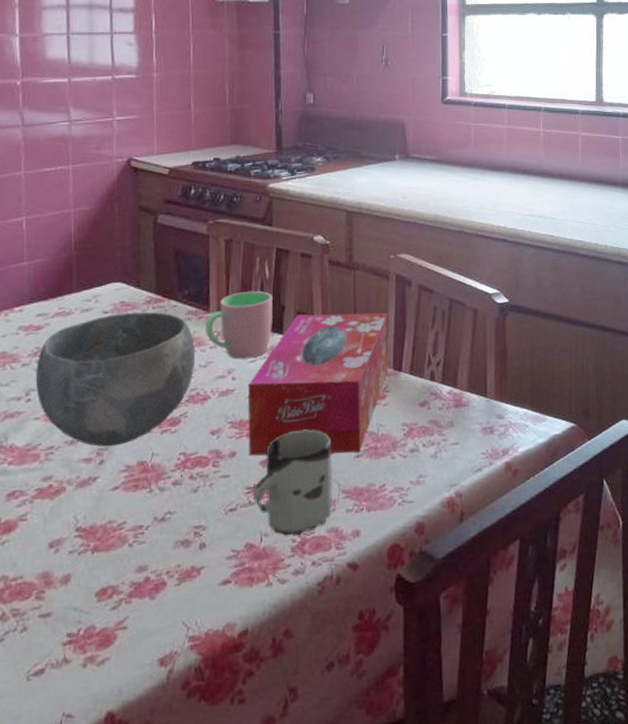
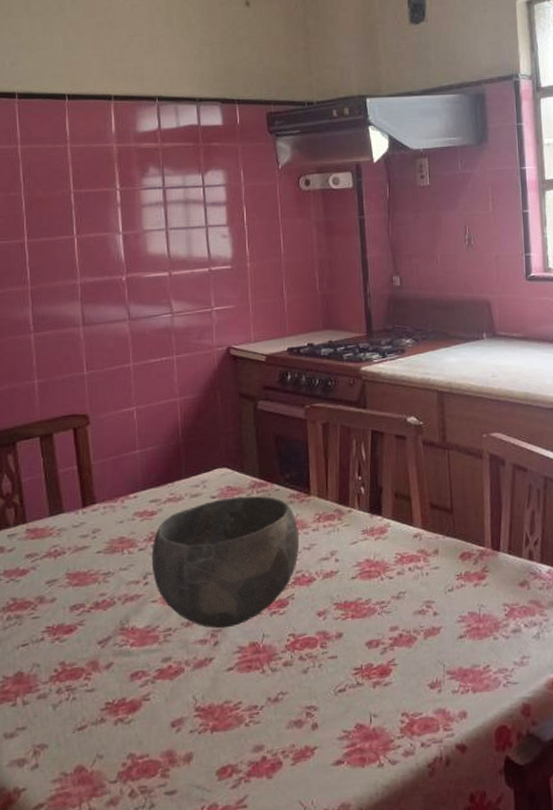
cup: present [204,291,273,359] -> none [306,473,371,541]
tissue box: present [247,312,388,456] -> none [350,492,486,637]
cup: present [252,429,332,536] -> none [360,610,438,717]

